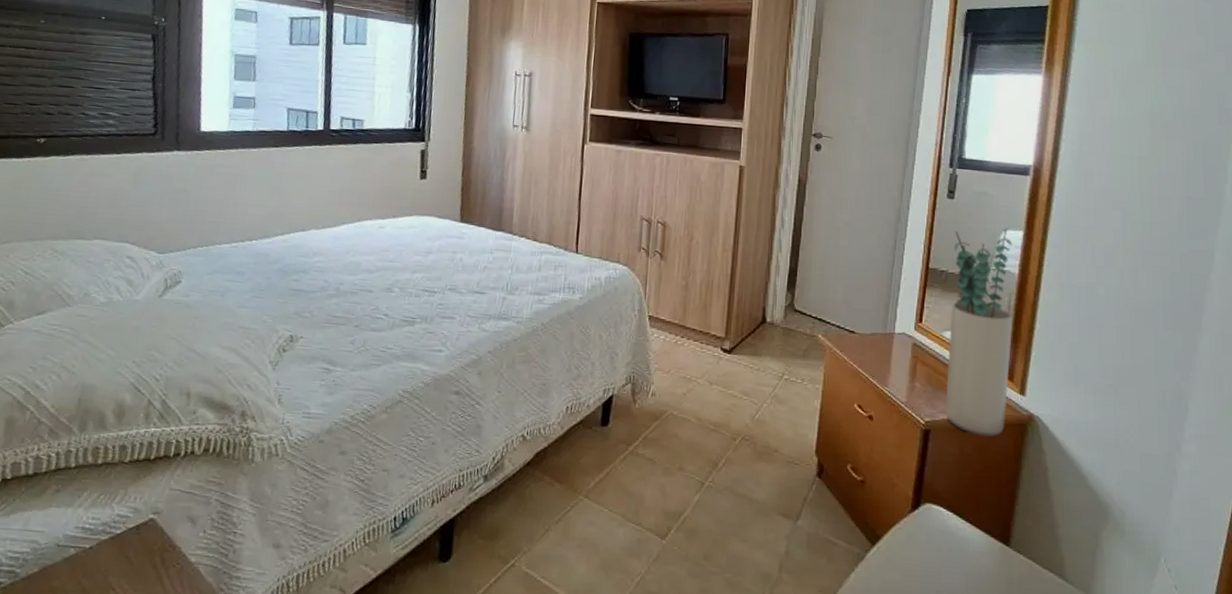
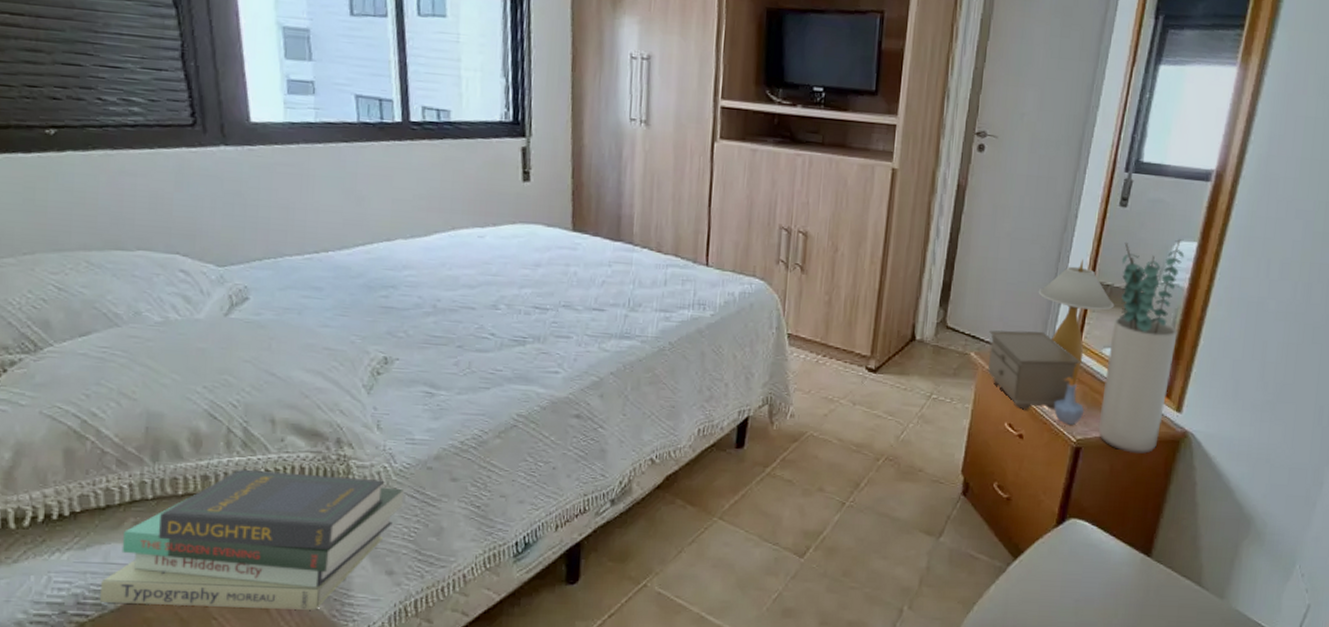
books: none [14,439,297,583] -> present [100,469,405,610]
jewelry box: none [834,313,923,392] -> present [987,329,1080,411]
table lamp: none [878,247,951,367] -> present [1038,259,1115,385]
perfume bottle: none [900,358,931,407] -> present [1053,376,1085,425]

